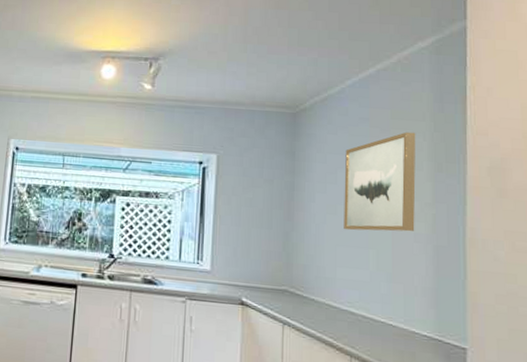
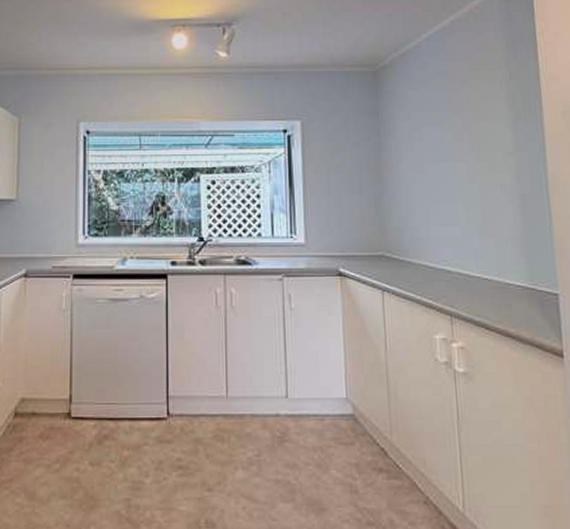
wall art: present [344,131,416,232] -> none [427,82,501,188]

